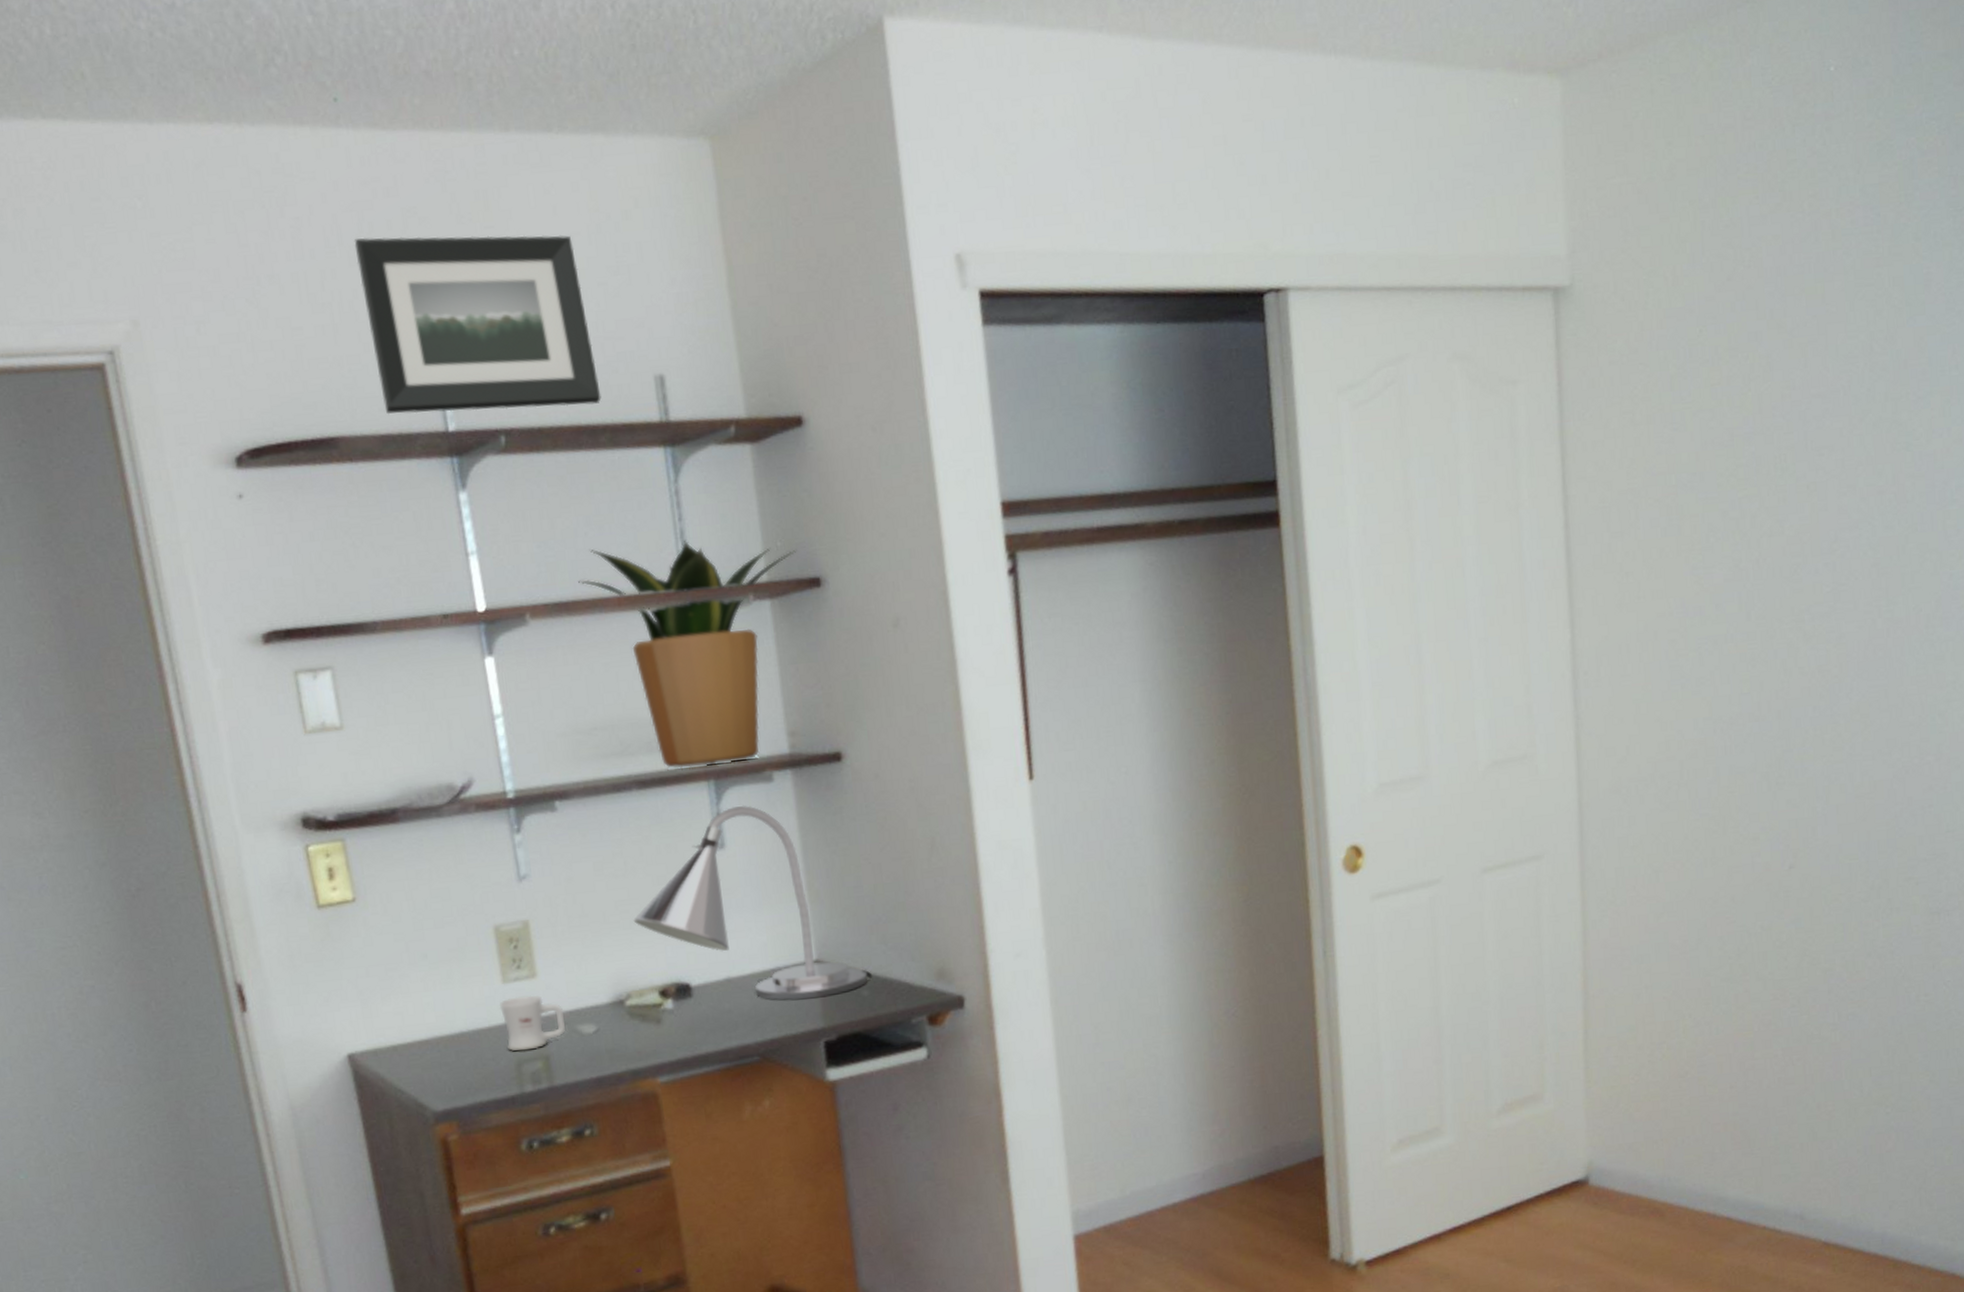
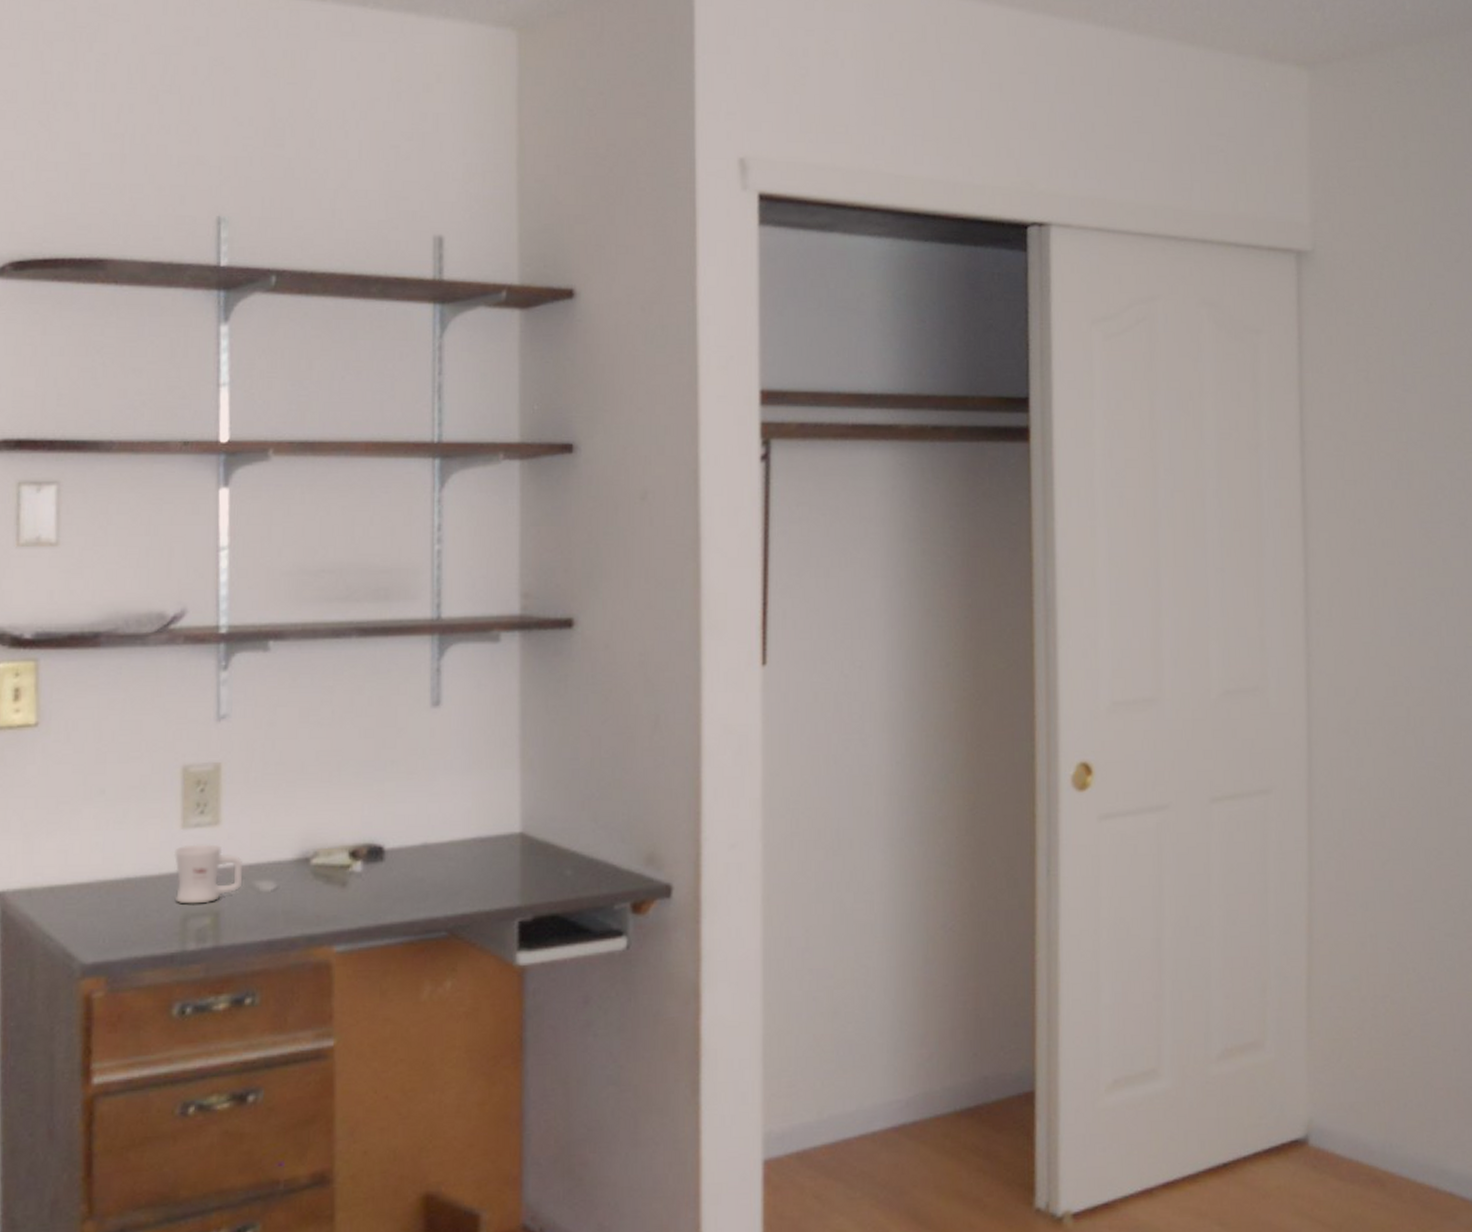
picture frame: present [354,235,601,415] -> none [156,78,378,256]
potted plant: present [578,539,796,769] -> none [328,393,552,620]
table lamp: present [633,805,873,1000] -> none [333,663,579,873]

